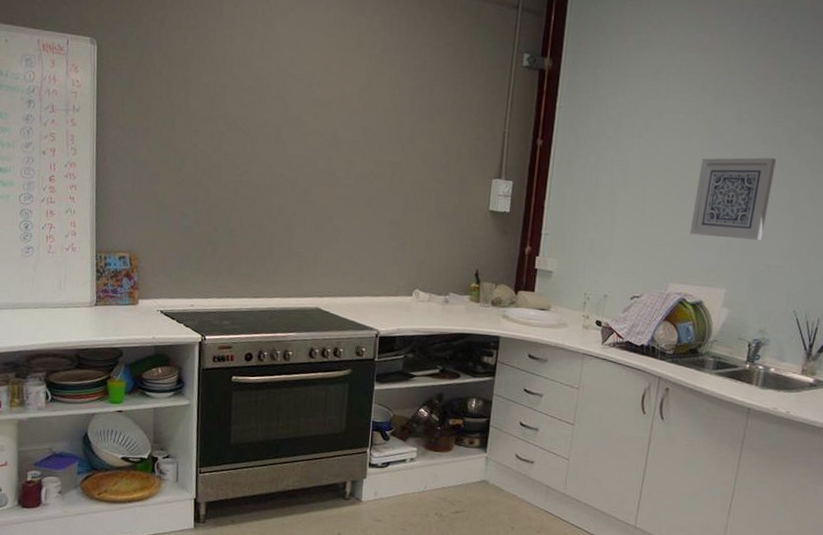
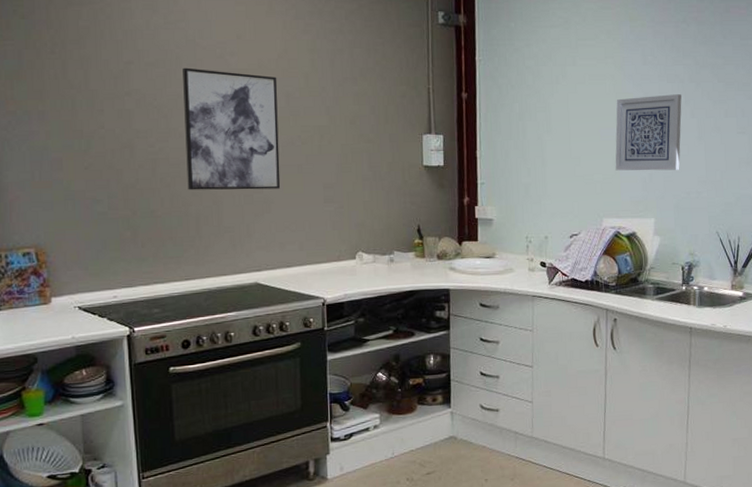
wall art: none [265,95,358,220] -> present [183,67,281,190]

